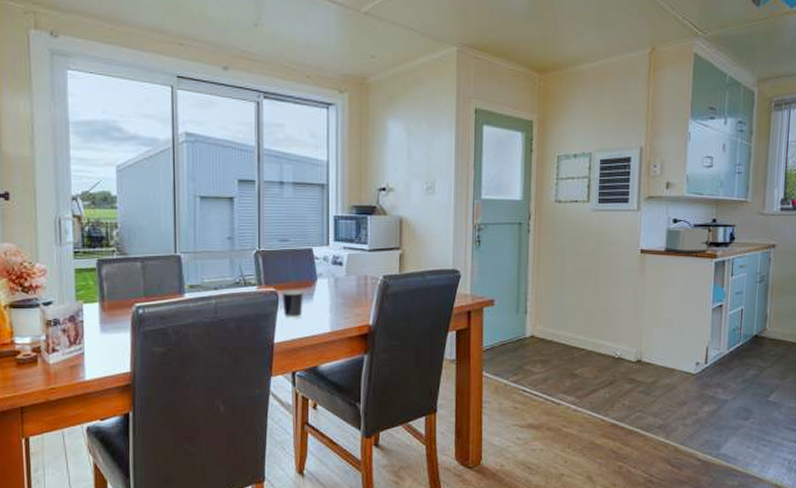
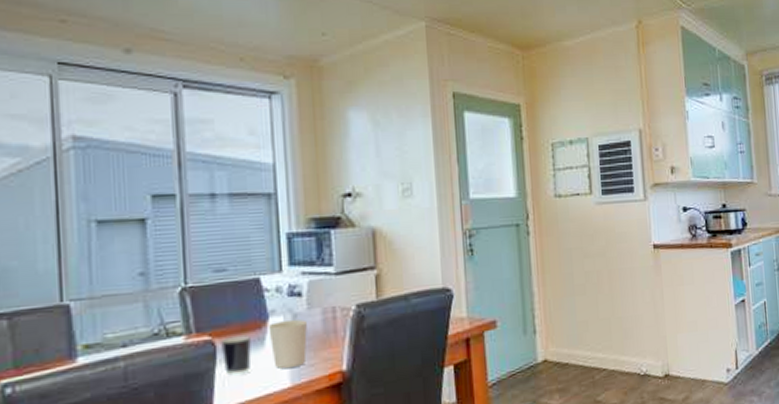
dixie cup: none [316,283,345,319] -> present [268,319,307,370]
toaster: present [664,228,711,255] -> none [676,215,724,246]

